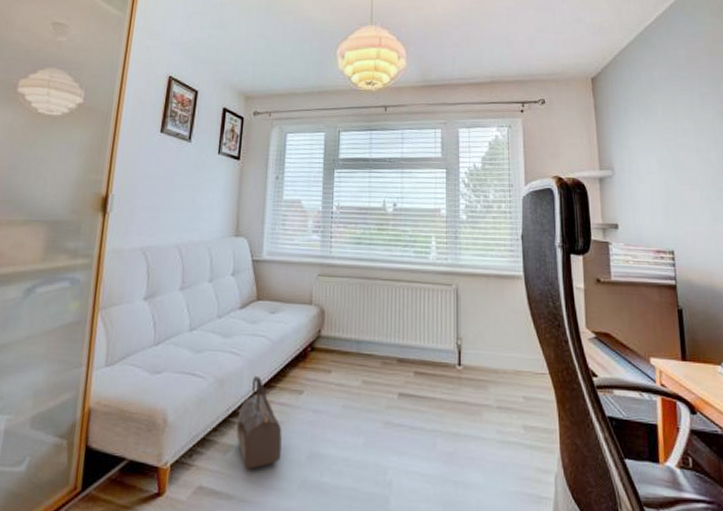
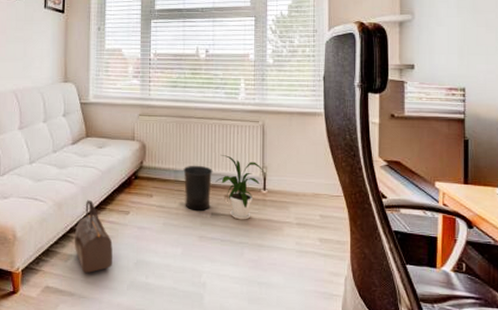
waste bin: none [367,335,401,390] -> present [183,165,213,211]
house plant: none [403,322,459,402] -> present [215,154,264,220]

